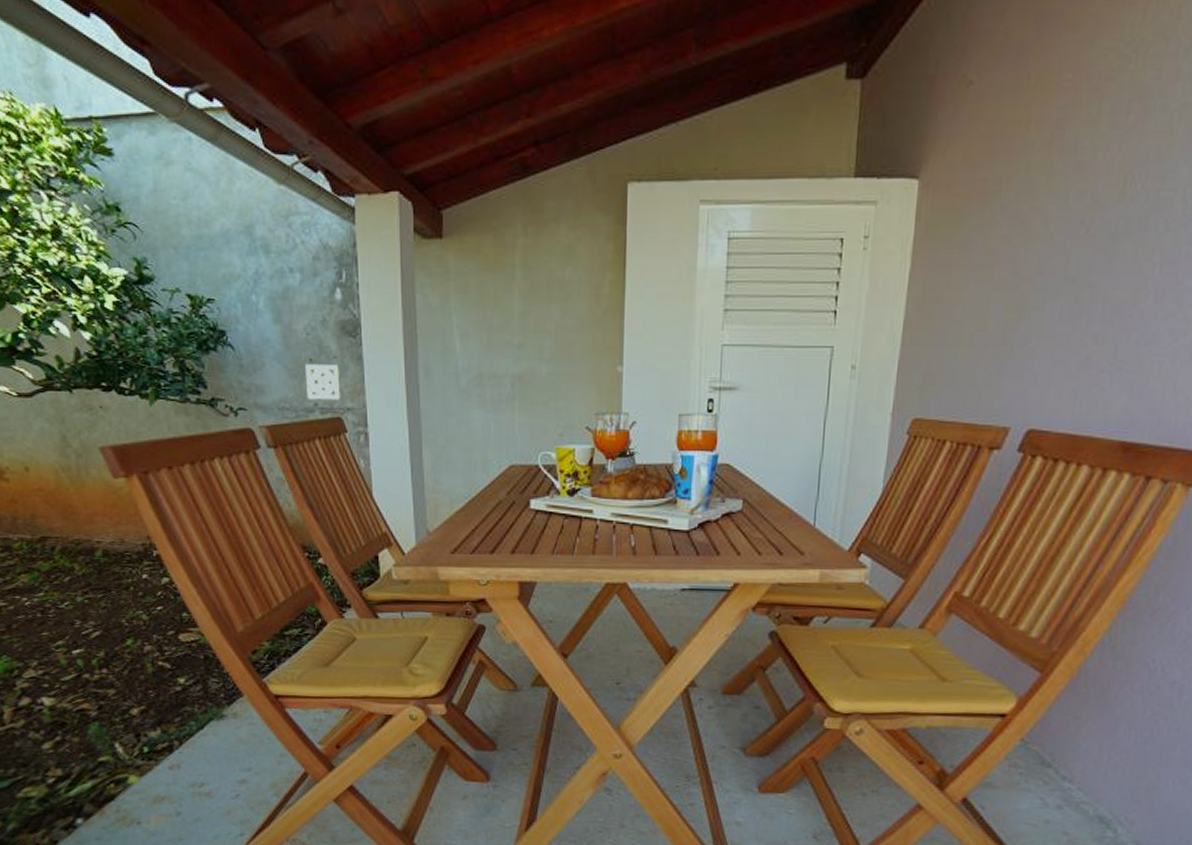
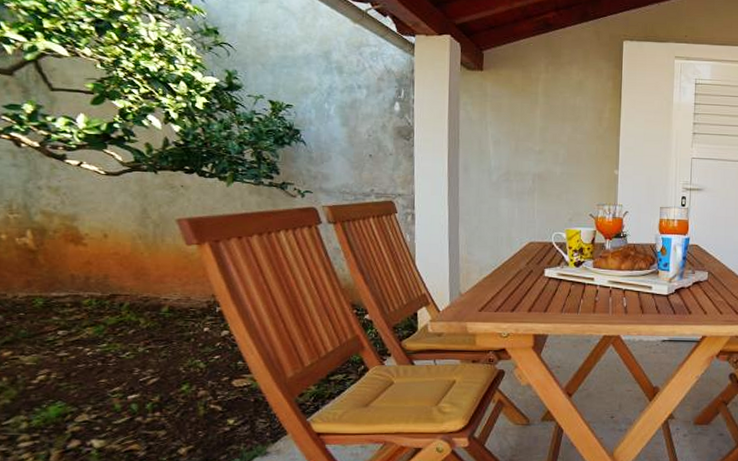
wall ornament: present [305,363,340,401] -> none [365,158,394,188]

